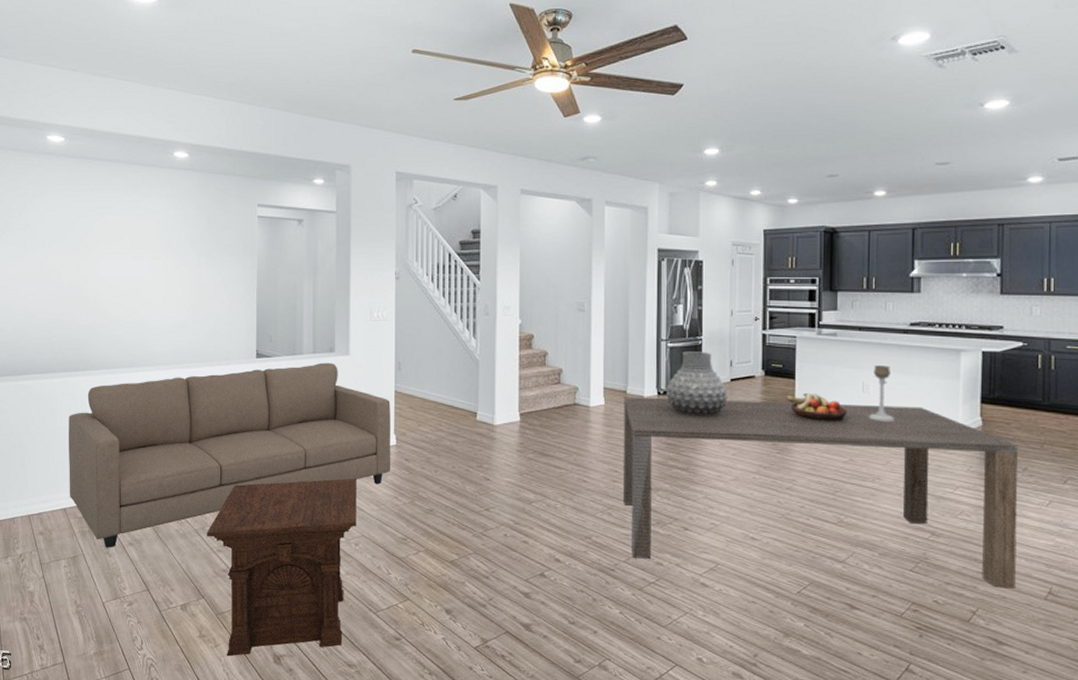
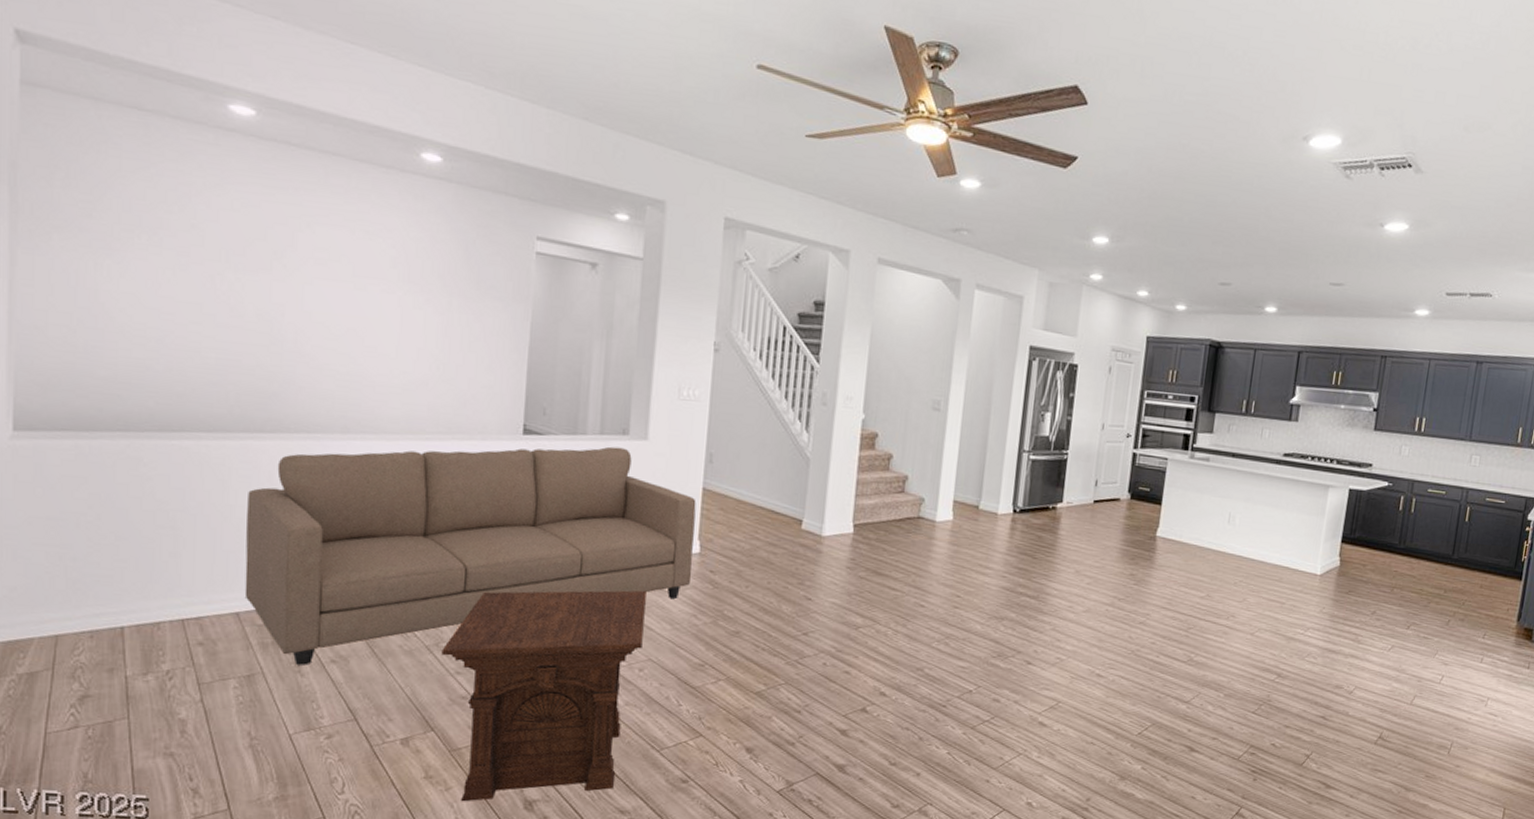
dining table: present [622,397,1018,589] -> none [963,512,1370,733]
vase: present [666,351,729,417] -> none [1022,466,1090,541]
fruit bowl: present [786,392,847,421] -> none [1149,520,1211,554]
candle holder: present [869,365,895,422] -> none [1231,496,1259,557]

